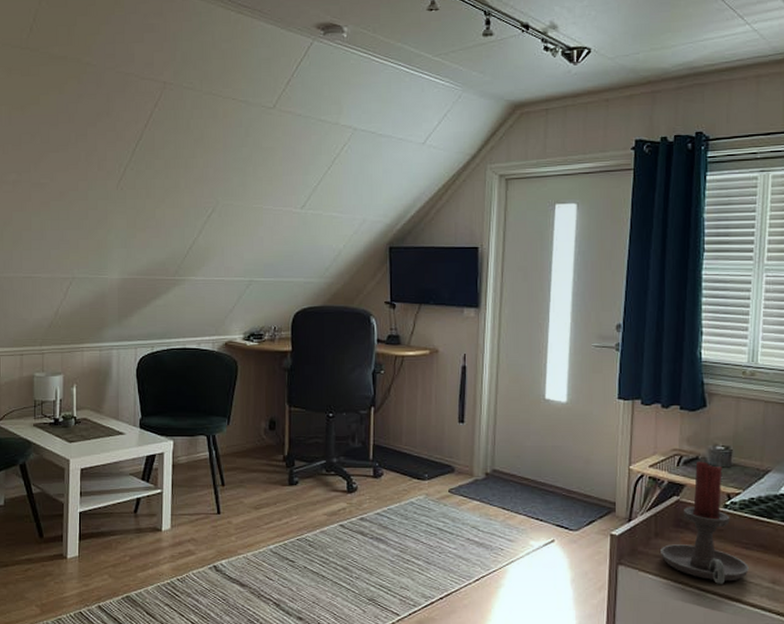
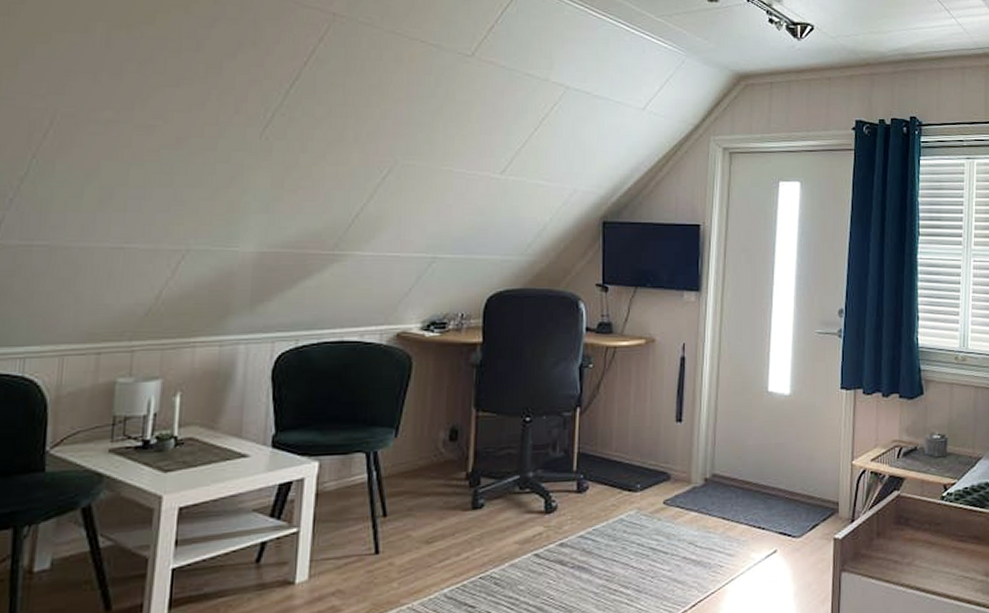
candle holder: present [661,461,749,584] -> none [883,451,964,583]

